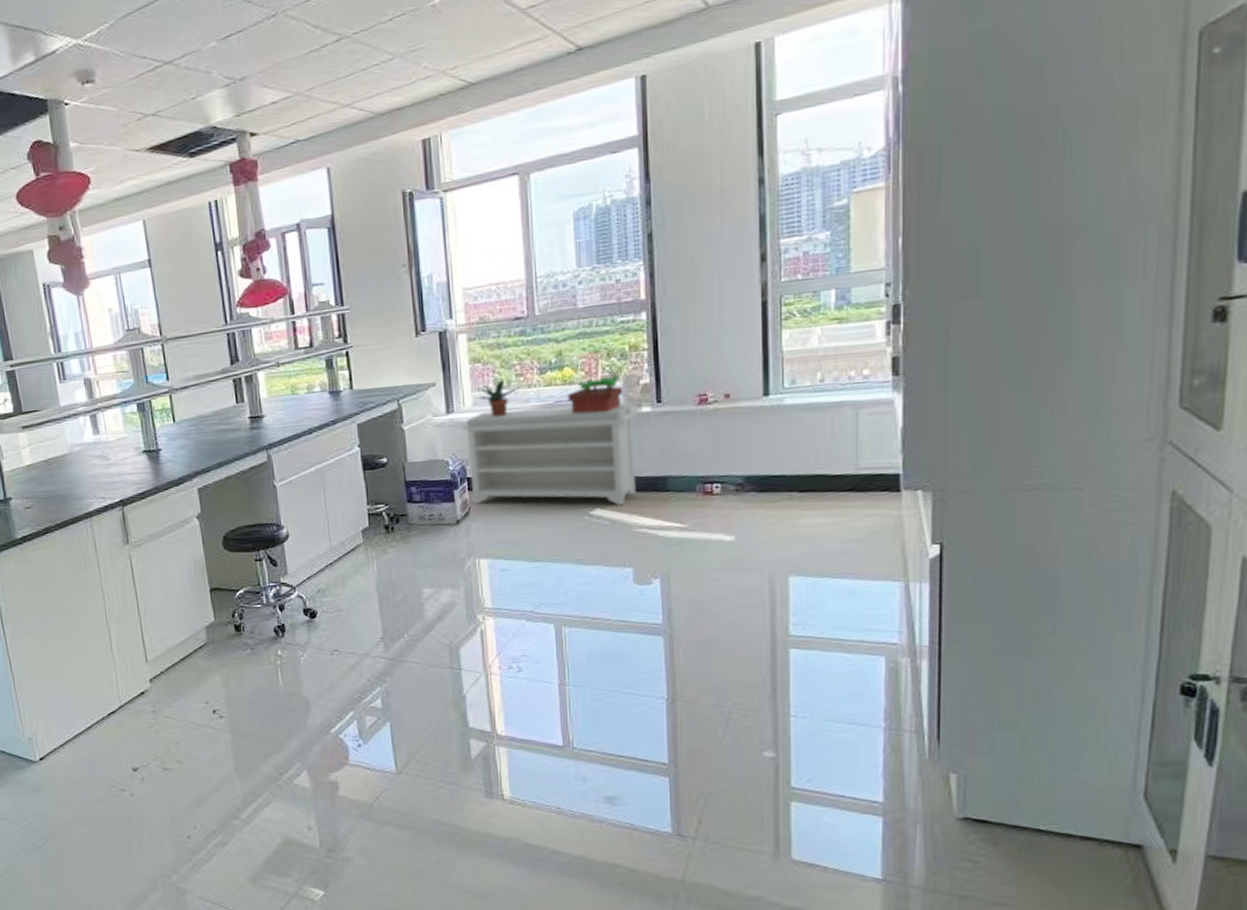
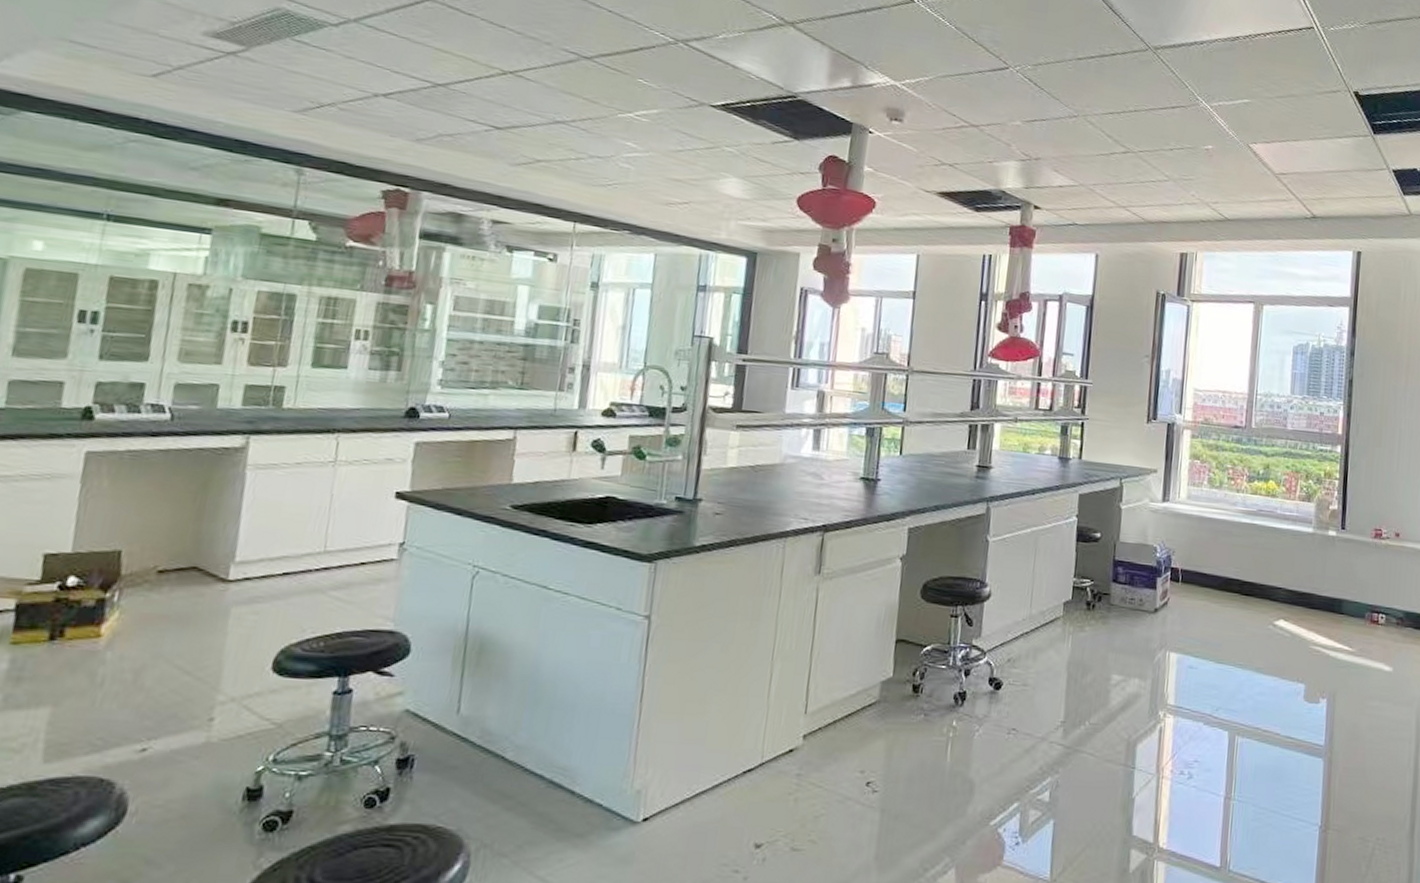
bench: present [461,402,639,506] -> none [1173,506,1326,621]
potted plant: present [475,379,520,418] -> none [1189,479,1229,515]
flowerpot: present [567,375,624,414] -> none [1268,495,1316,530]

